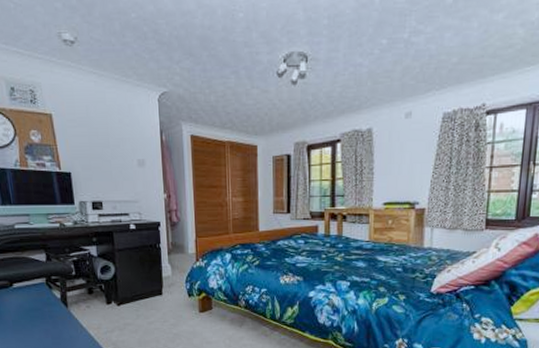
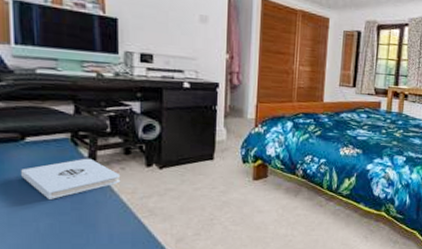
notepad: none [13,299,88,336] -> present [21,158,121,199]

